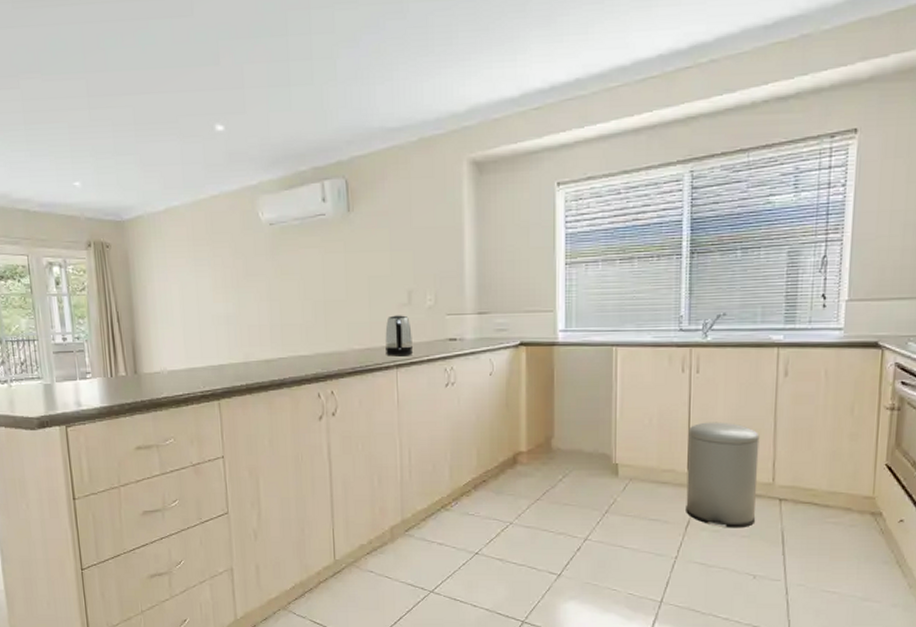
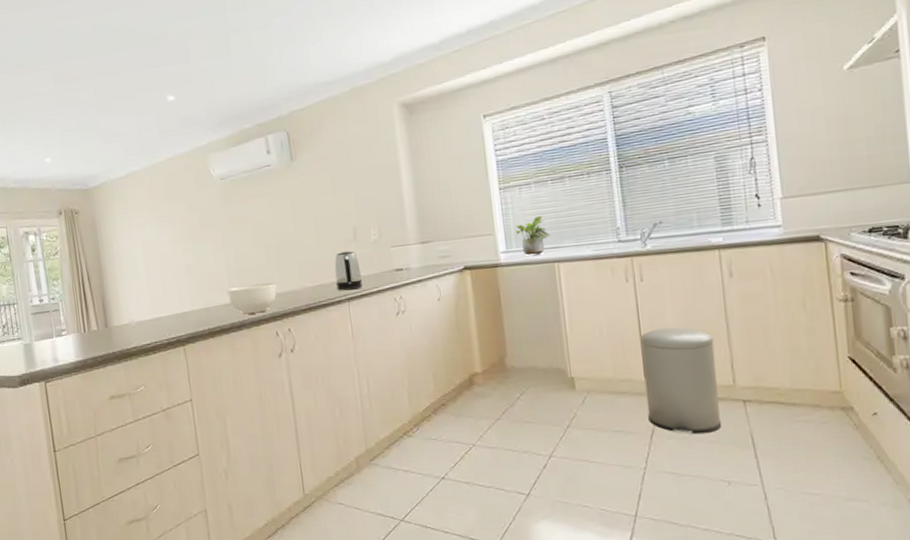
bowl: none [268,341,323,373] -> present [226,282,277,315]
potted plant: none [577,297,612,337] -> present [515,216,551,256]

